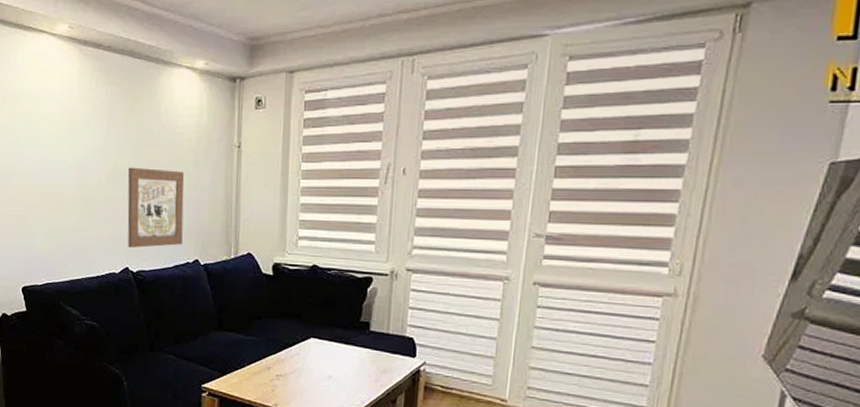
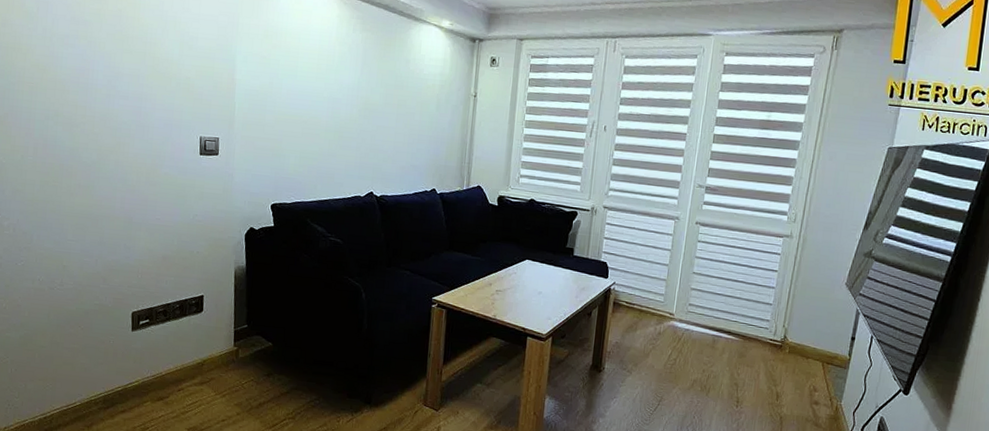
wall art: present [127,167,185,249] -> none [373,104,427,176]

